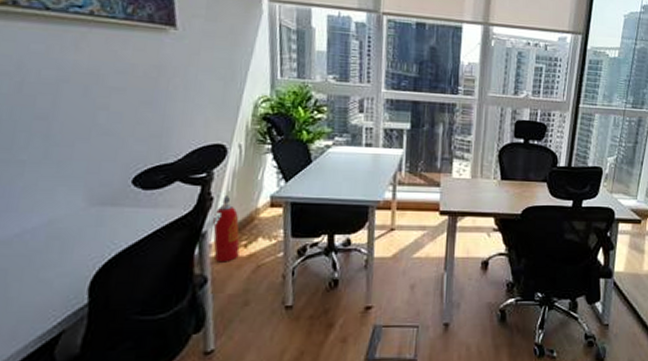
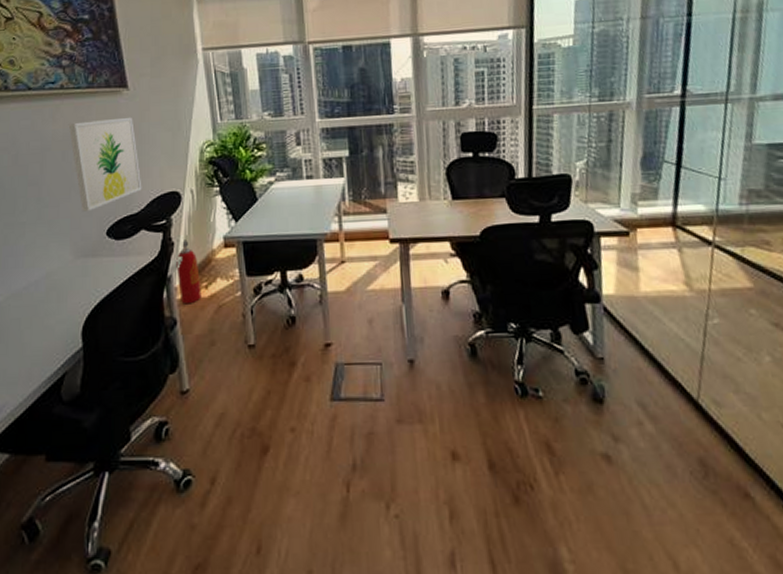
wall art: none [95,55,182,156] -> present [68,117,142,212]

